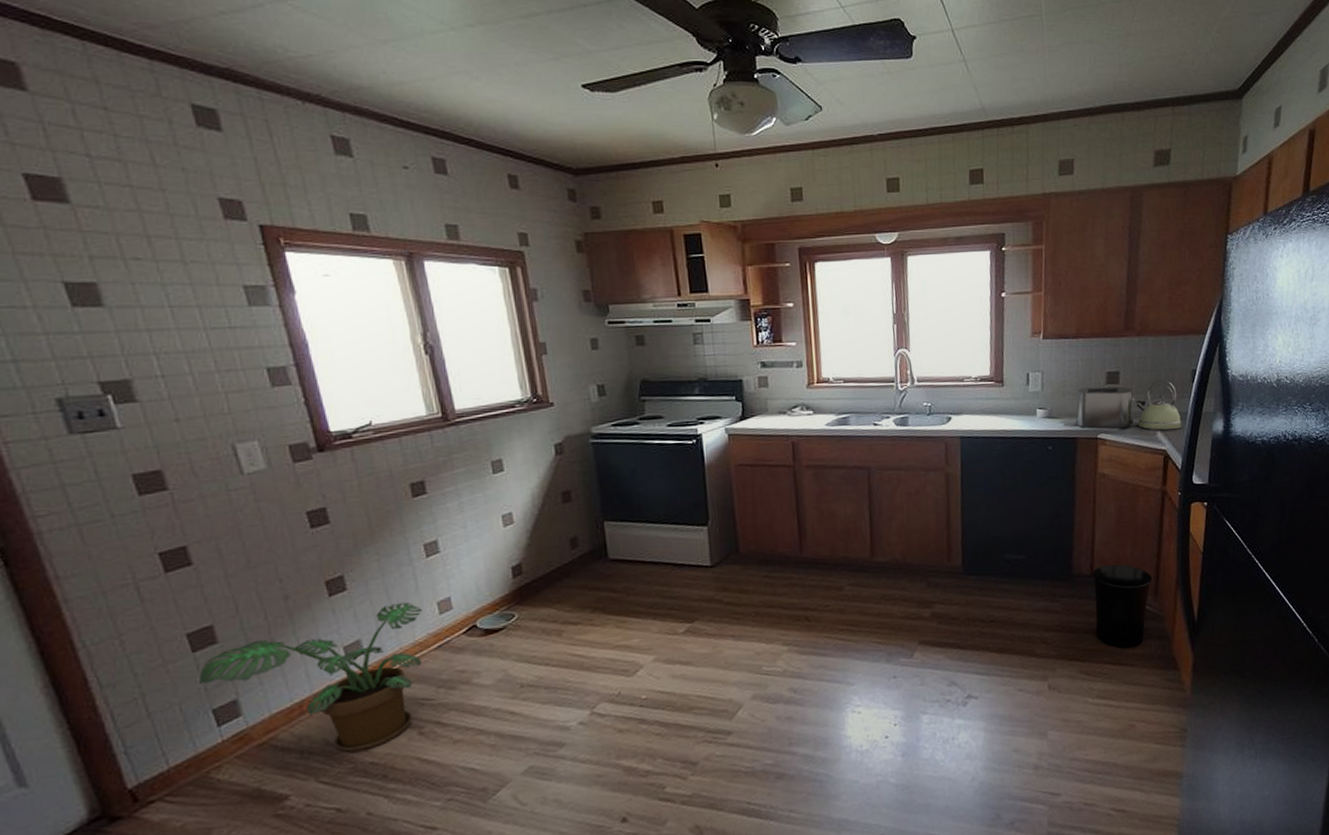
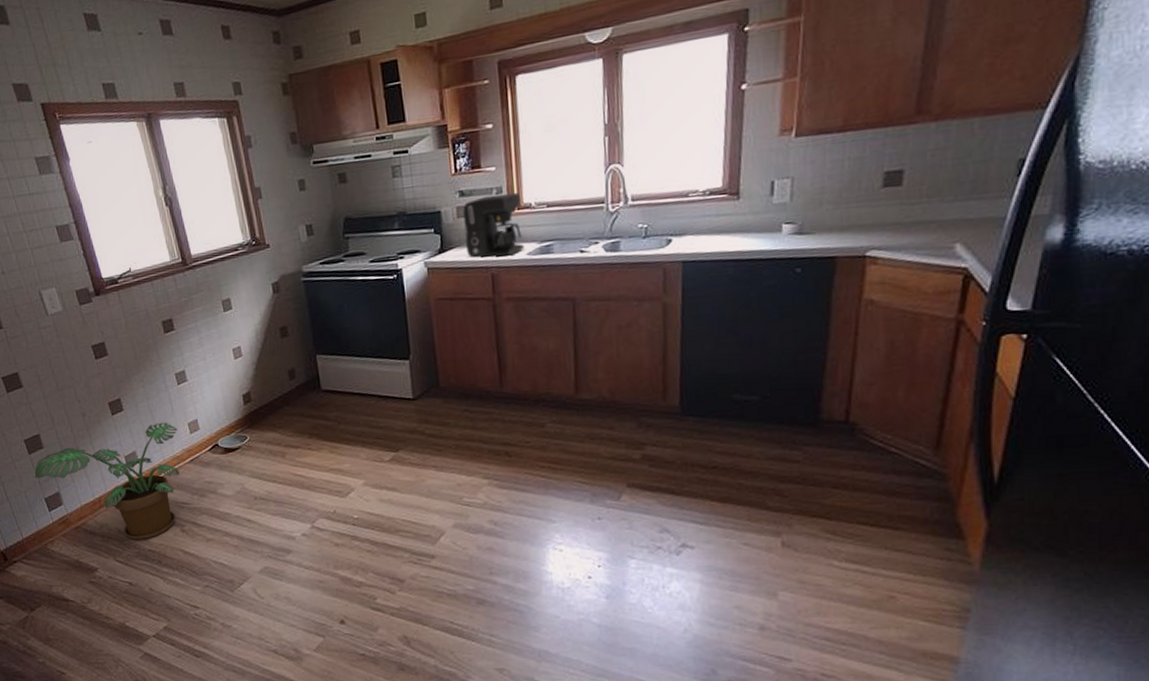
coffee maker: none [764,367,823,427] -> present [463,192,524,259]
toaster: present [1075,386,1135,430] -> none [835,189,925,246]
waste bin: present [1093,564,1153,648] -> none [848,409,934,508]
kettle: present [1135,379,1183,431] -> none [925,175,996,243]

